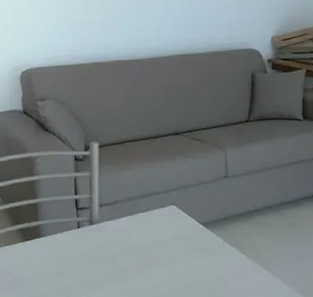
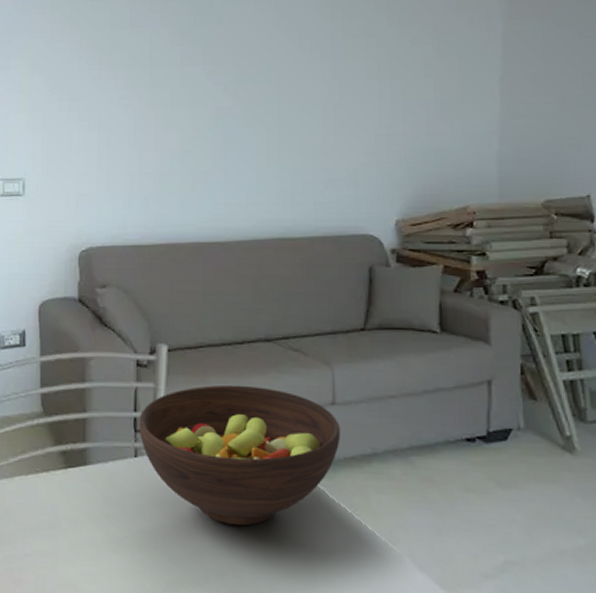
fruit bowl: none [79,169,232,269] -> present [139,384,340,525]

